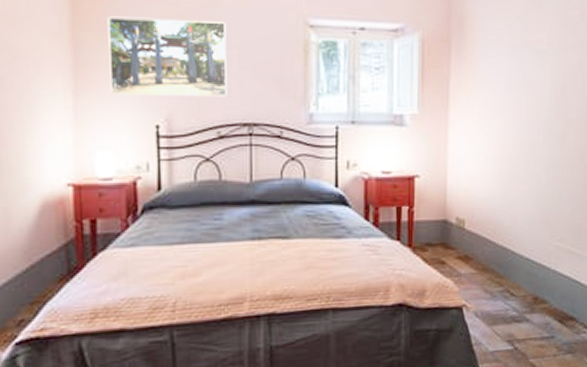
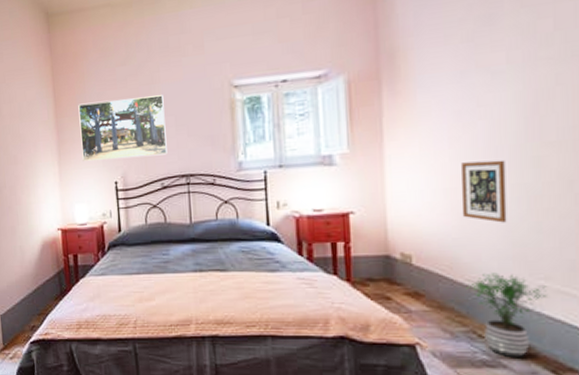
potted plant: none [505,235,561,313] -> present [466,272,549,359]
picture frame: none [506,133,540,190] -> present [461,160,507,223]

